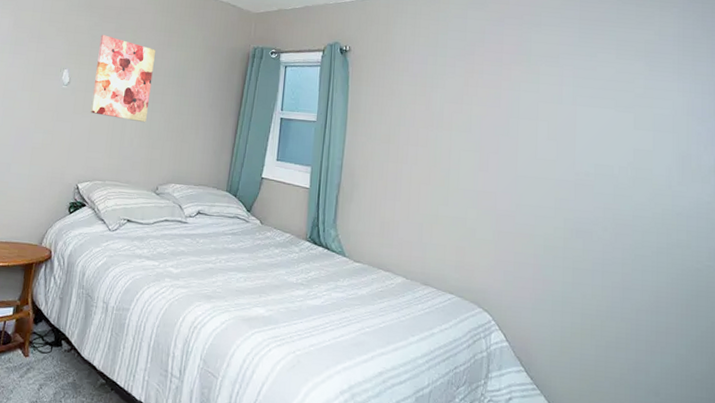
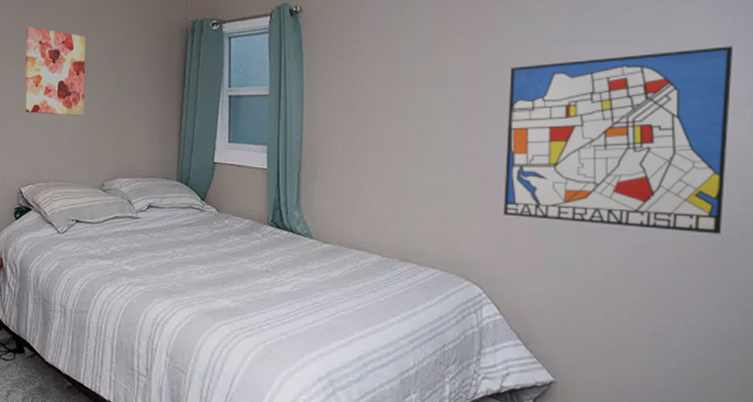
wall art: none [513,120,701,283] -> present [504,46,733,234]

